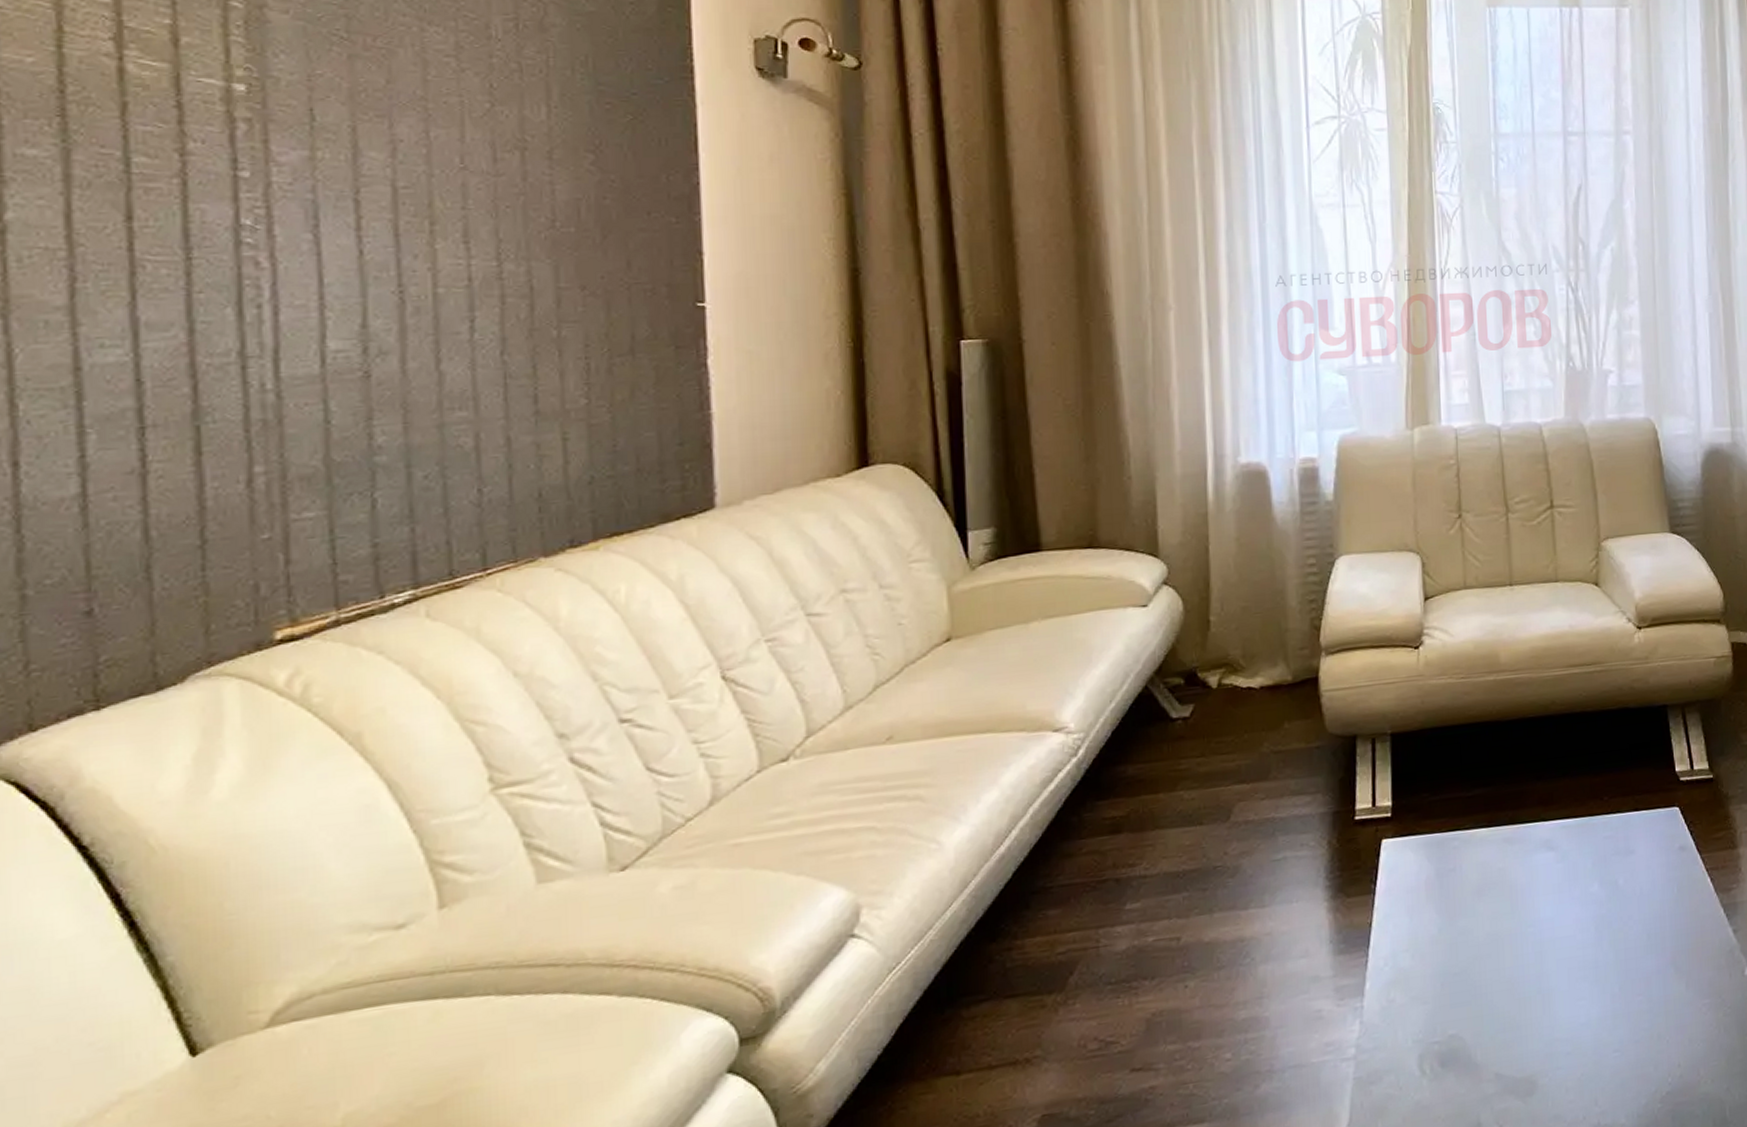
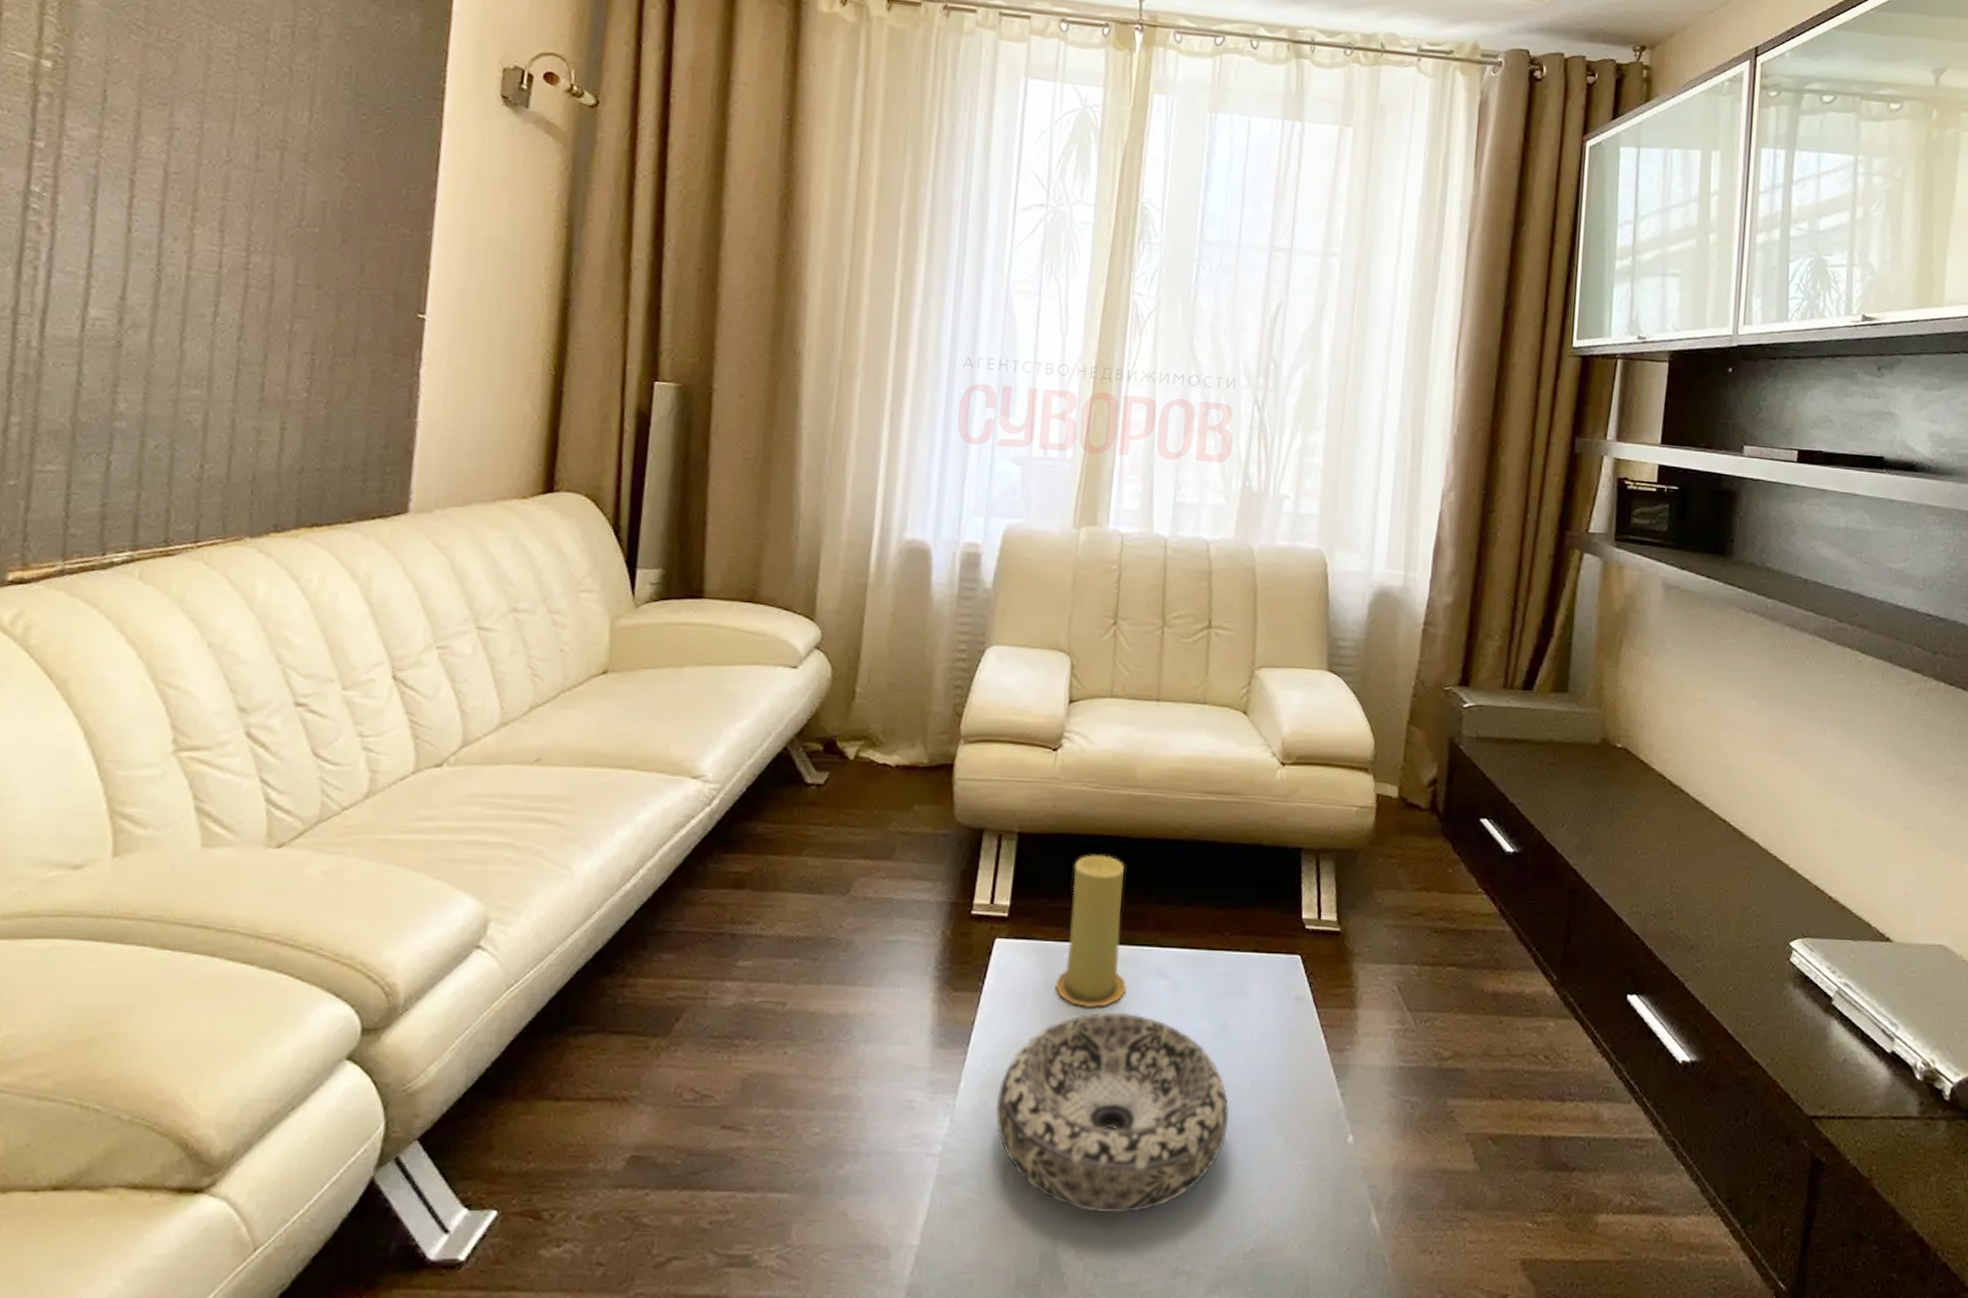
decorative bowl: none [1403,889,1630,1085] -> present [996,1012,1230,1214]
candle: none [1446,741,1517,891] -> present [1055,855,1127,1008]

